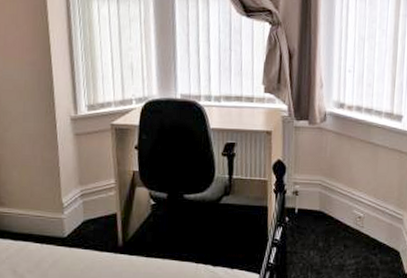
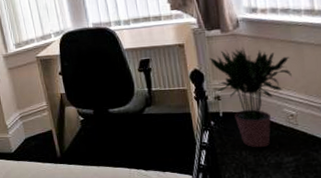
potted plant: none [293,142,365,249] -> present [209,47,292,148]

